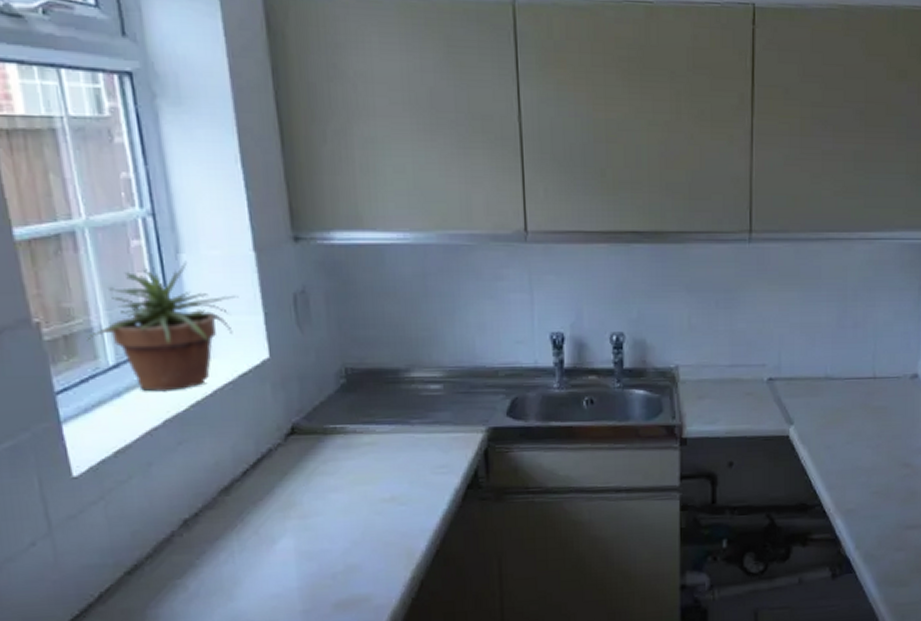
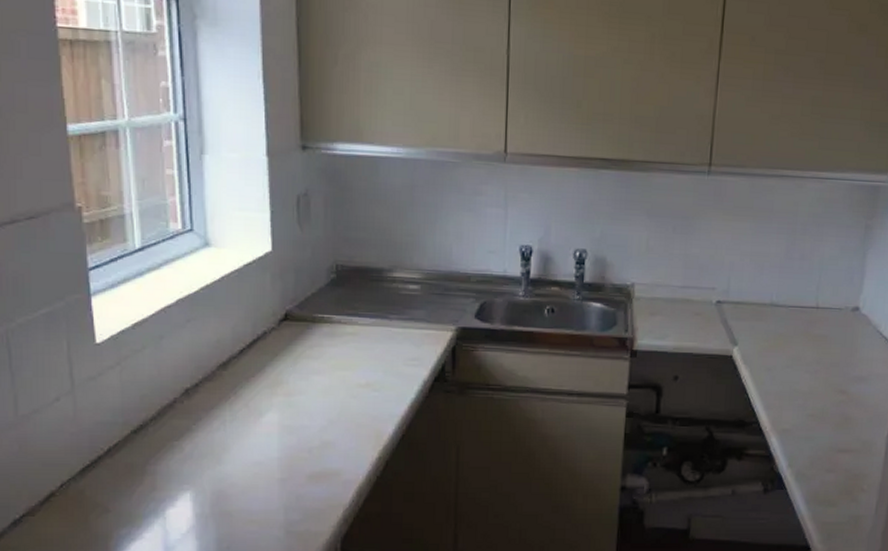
potted plant: present [86,260,239,391] -> none [119,161,250,274]

